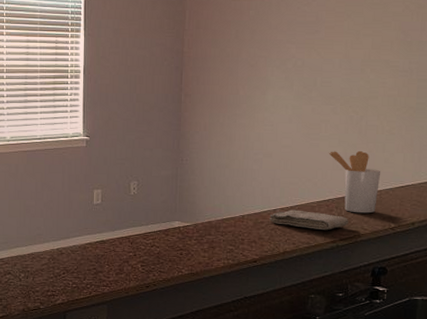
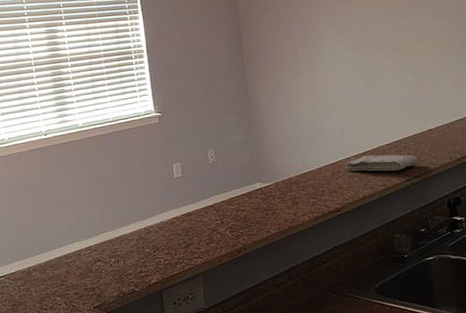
utensil holder: present [328,150,381,214] -> none [389,91,441,150]

